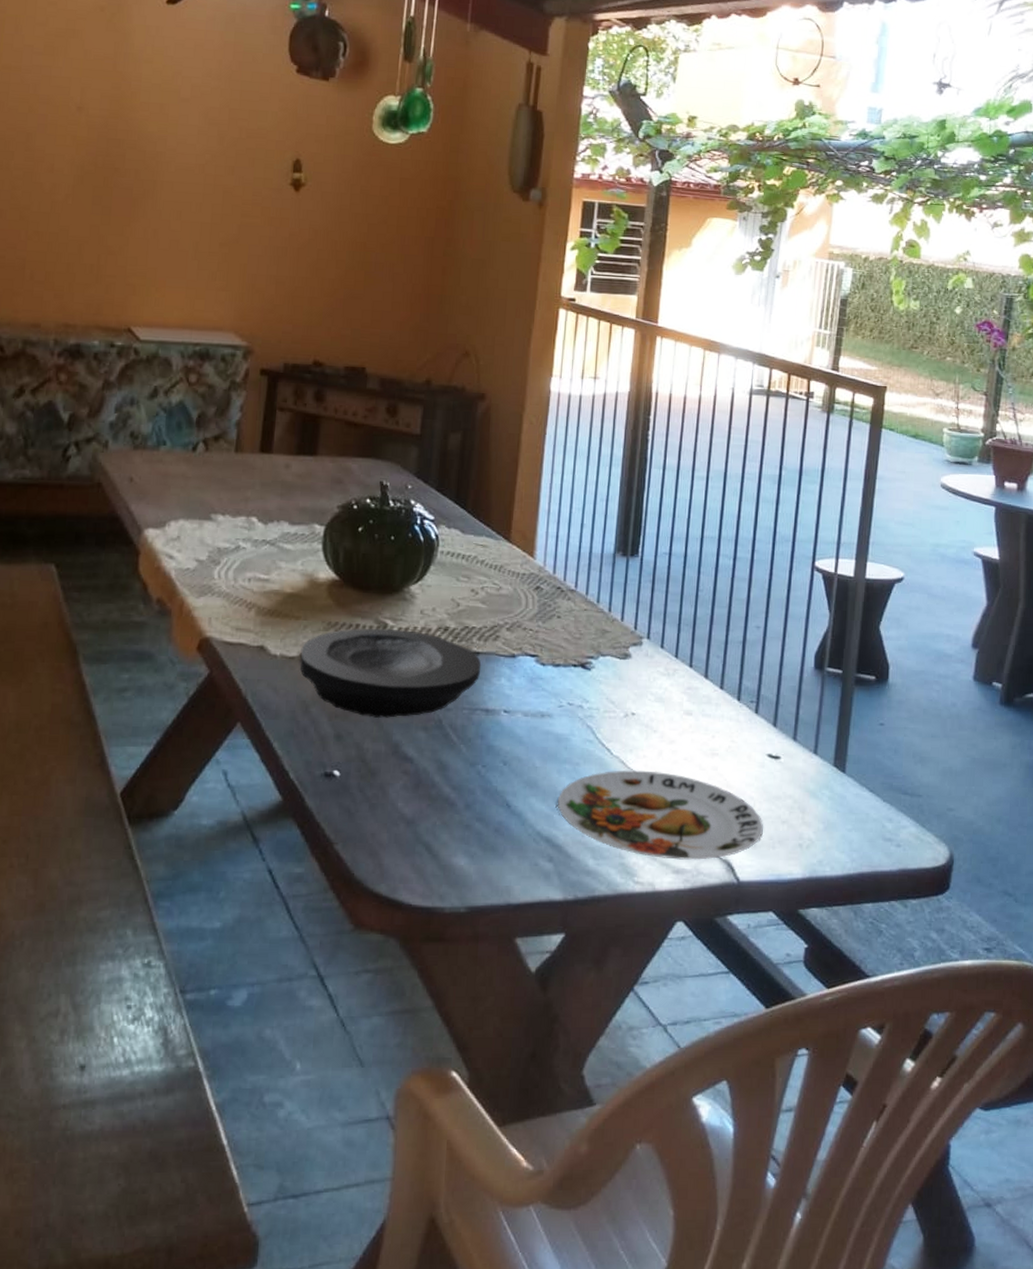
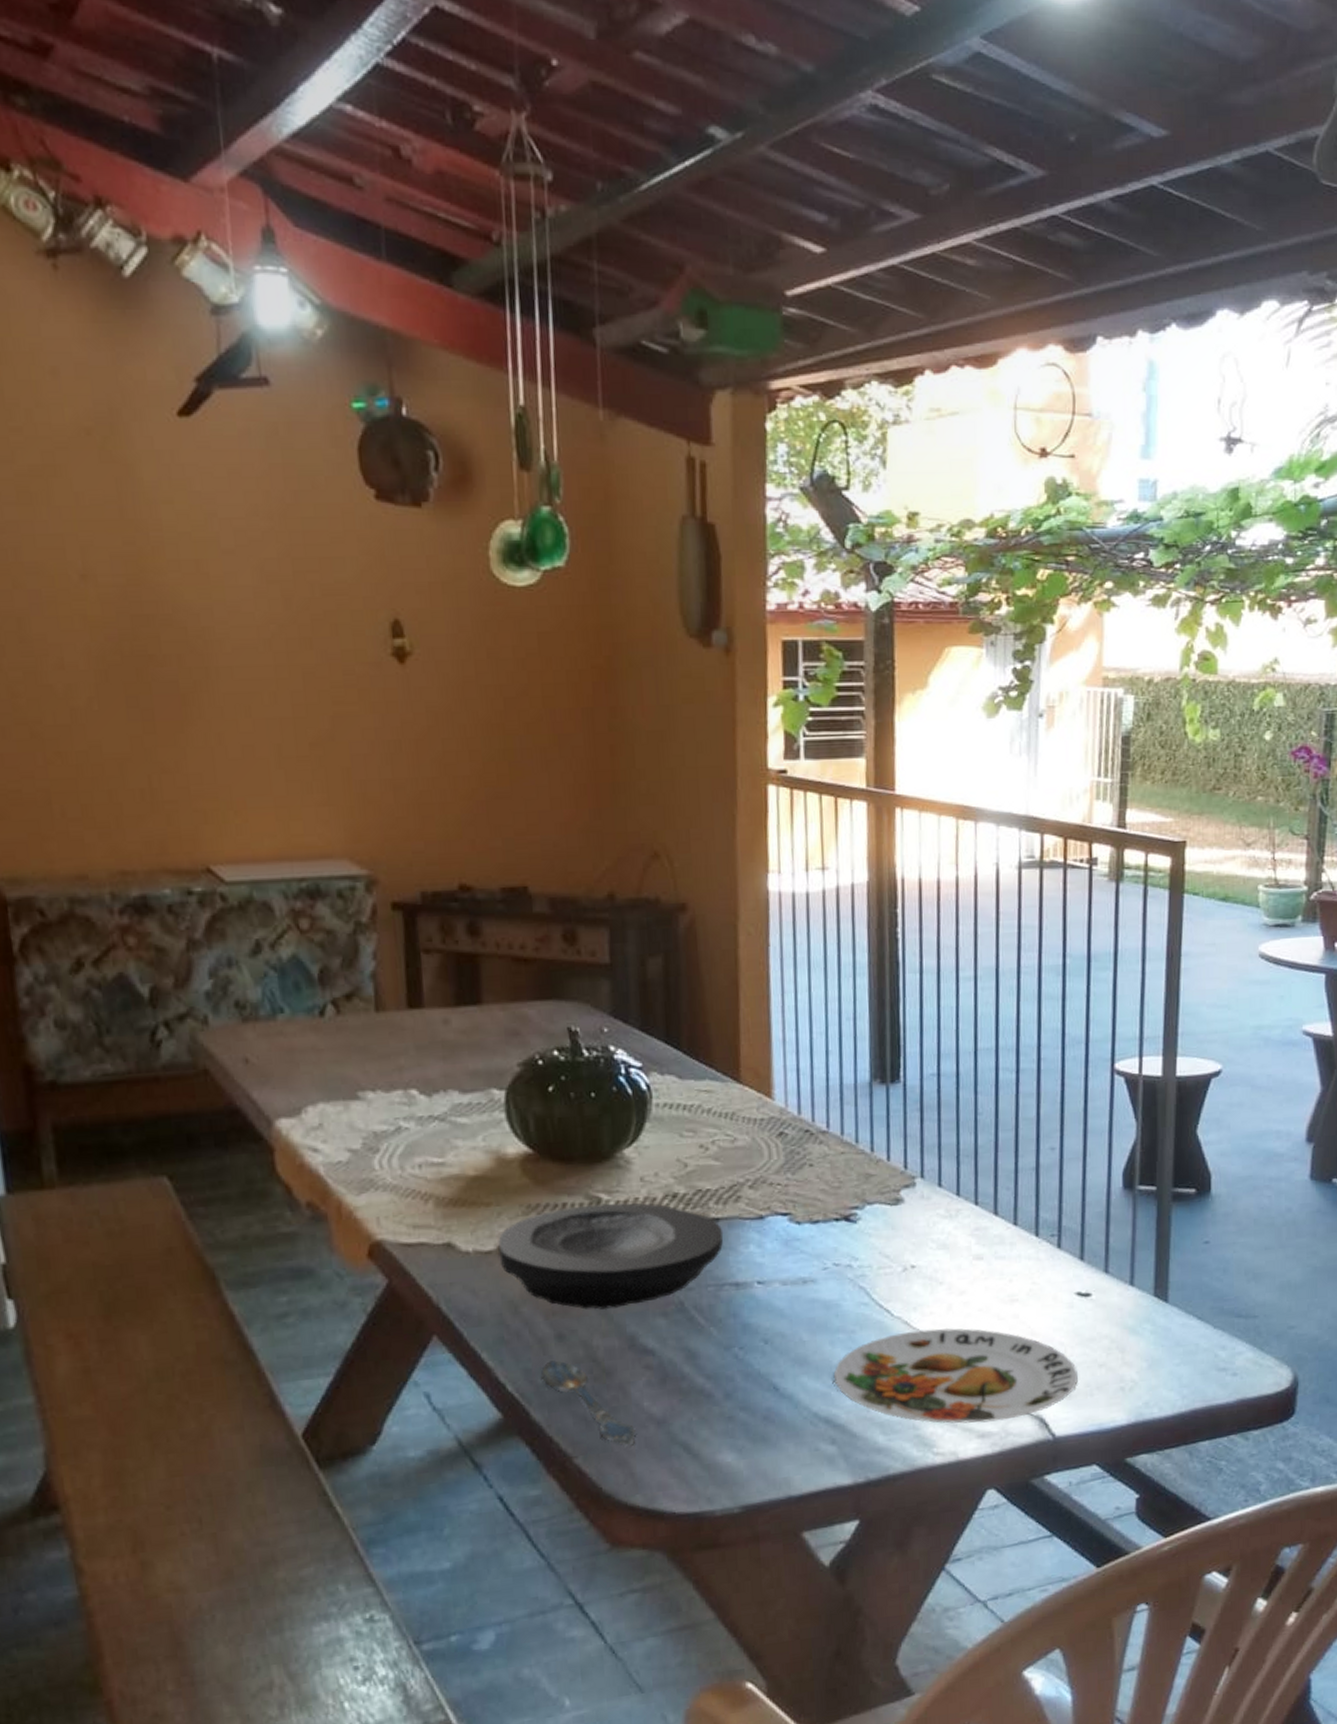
spoon: none [319,756,390,840] -> present [541,1360,637,1446]

